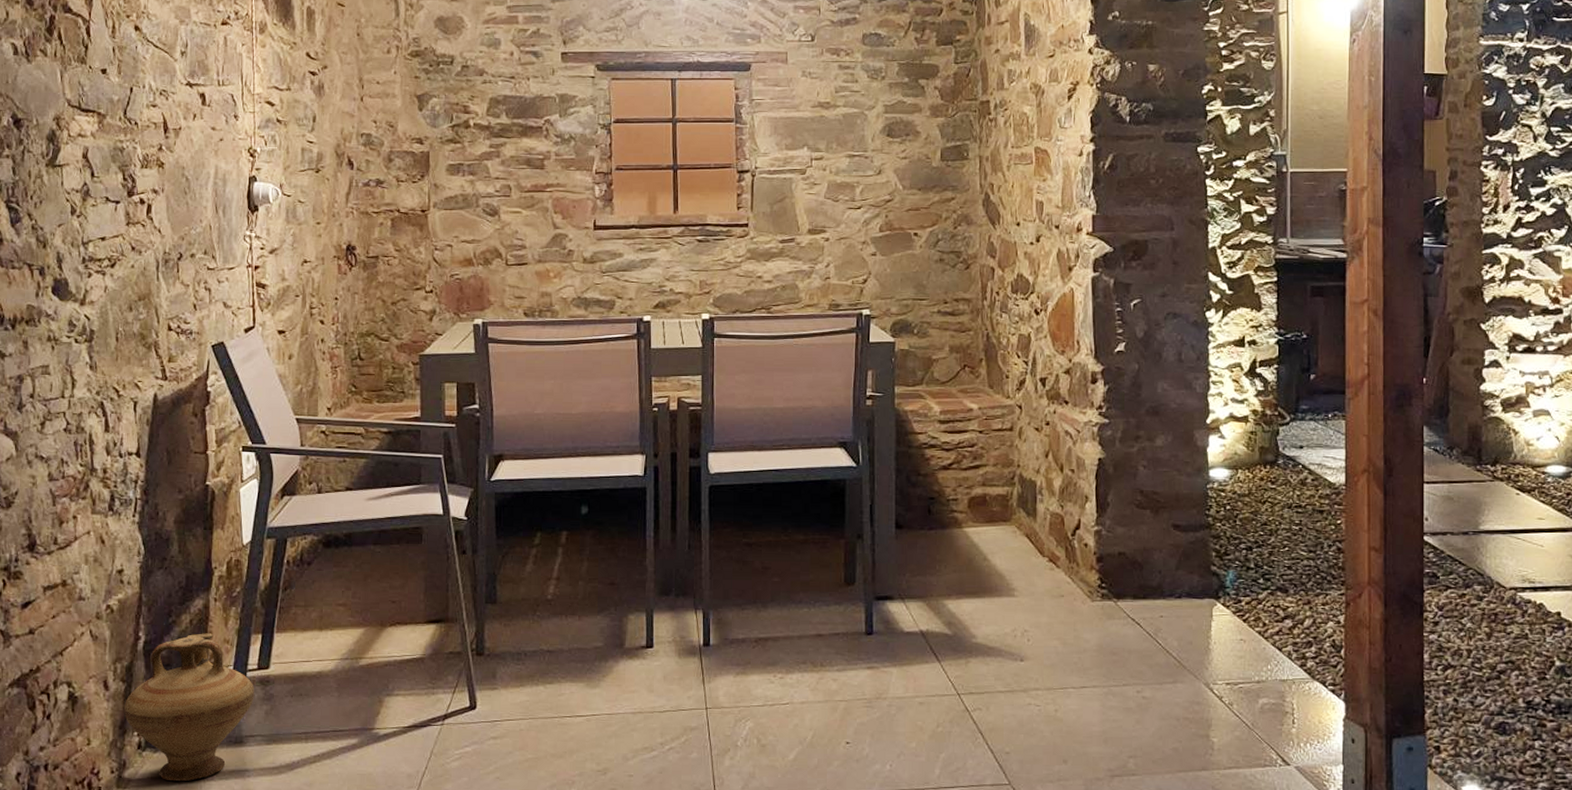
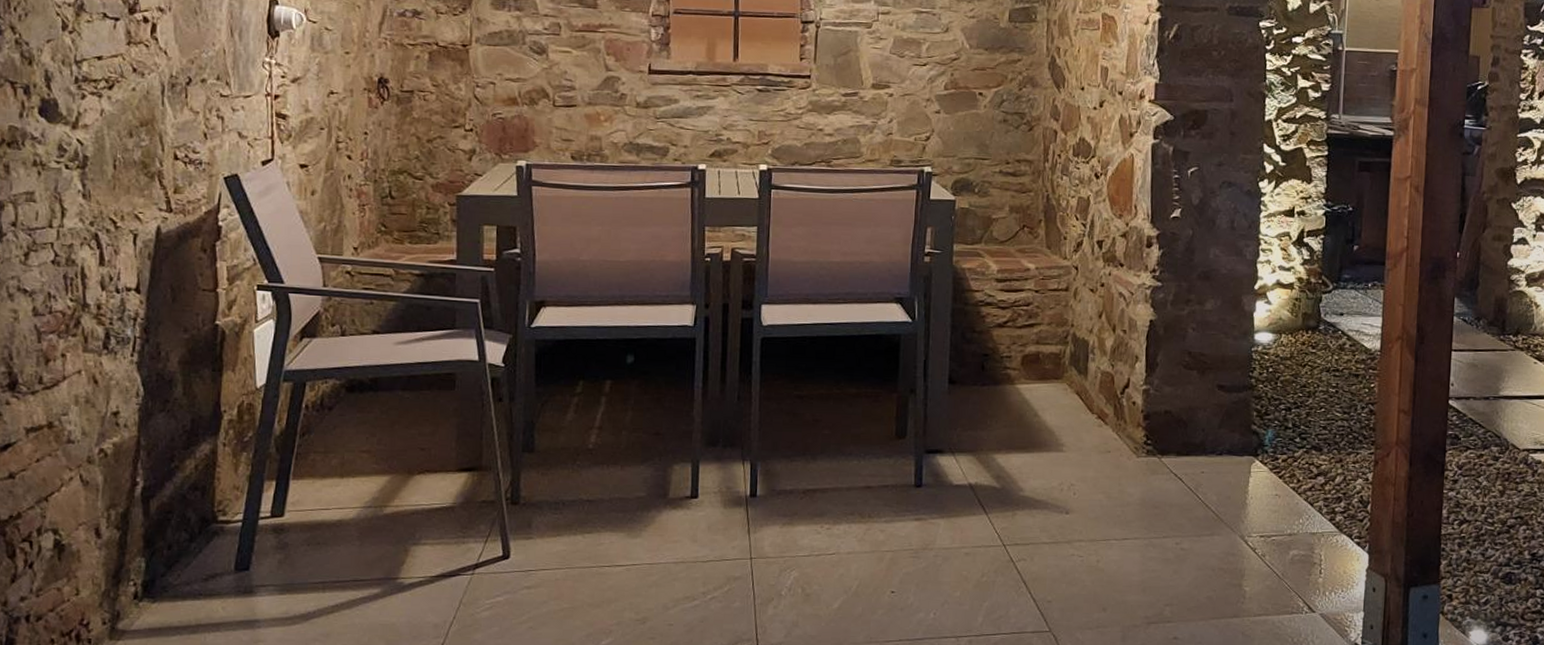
ceramic jug: present [123,633,254,782] -> none [118,479,267,633]

